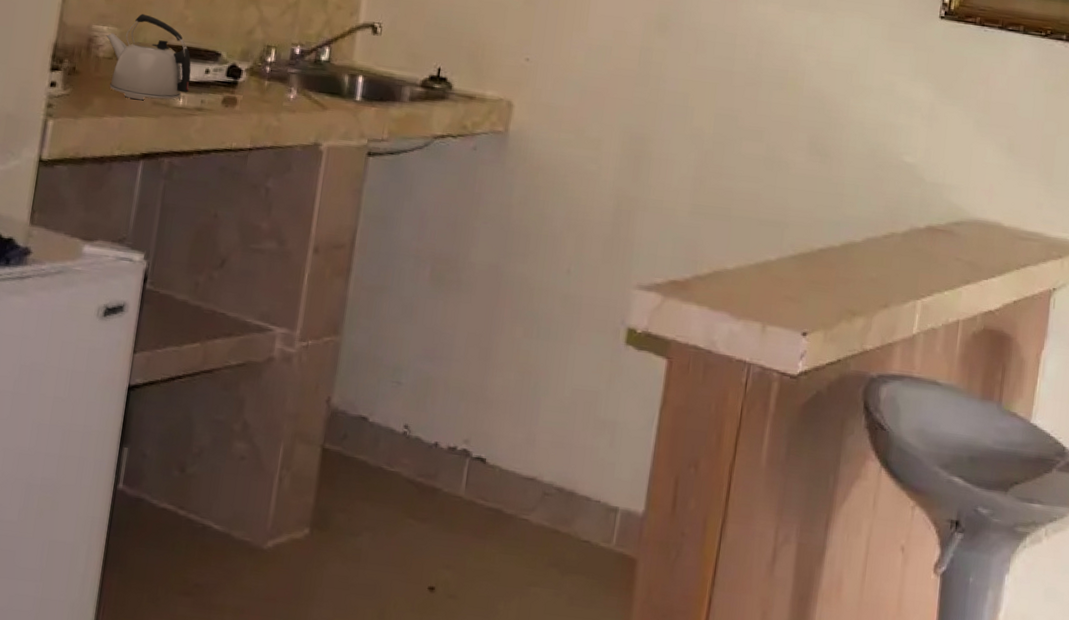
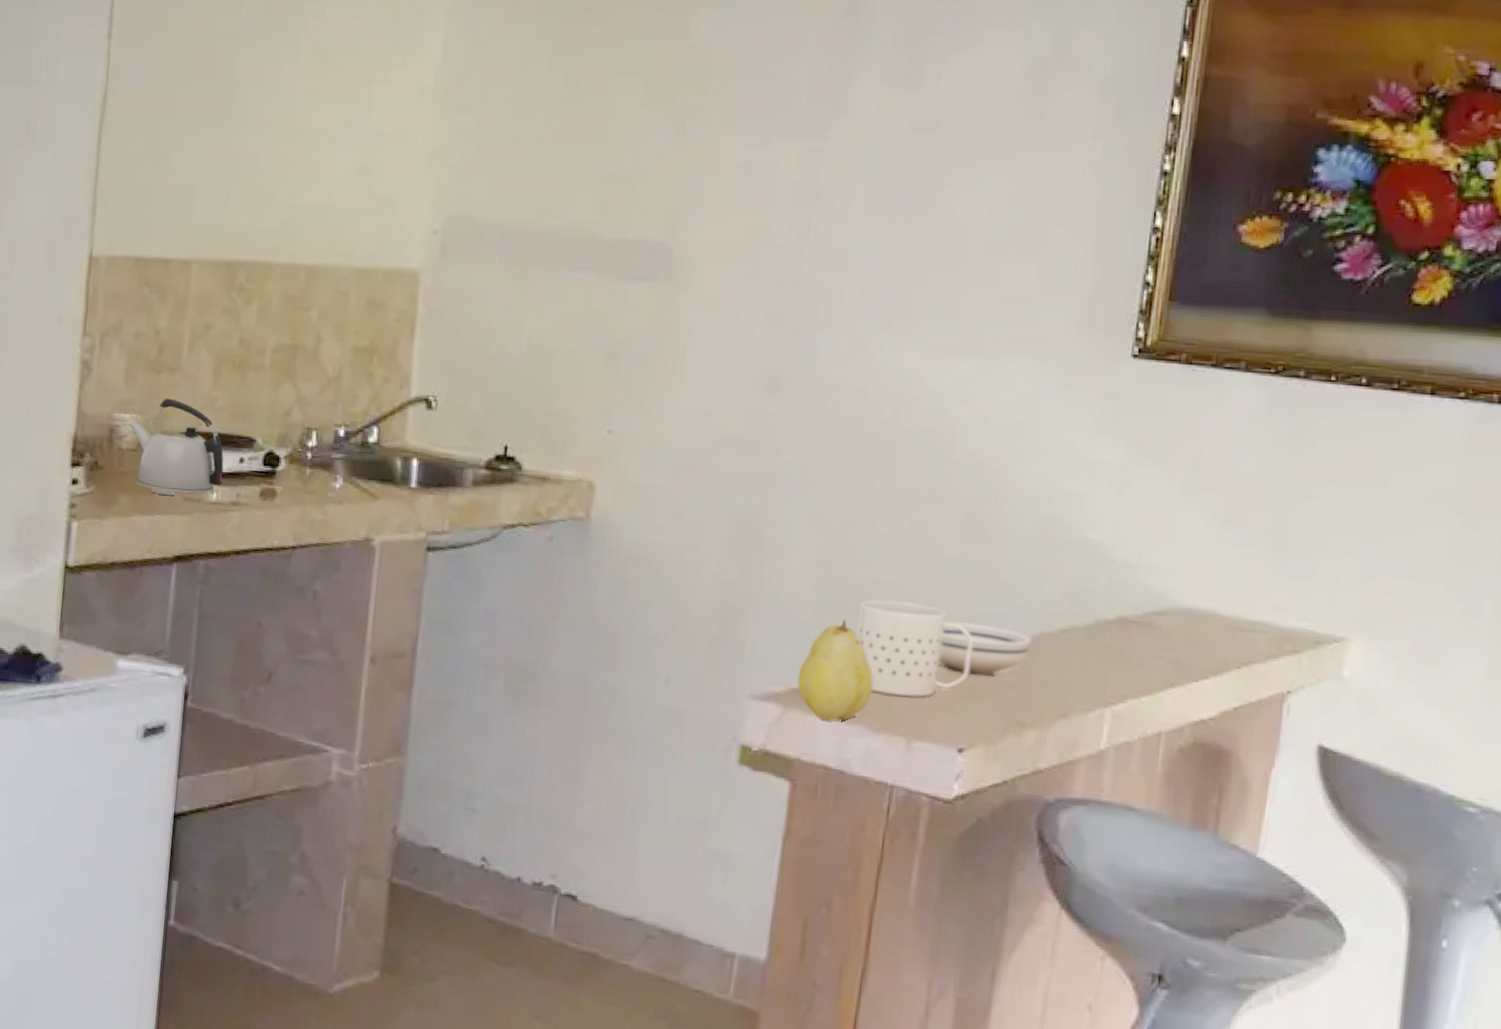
fruit: none [675,223,737,309] -> present [797,619,874,721]
mug: none [723,207,816,291] -> present [856,600,973,699]
bowl: none [788,227,861,273] -> present [939,622,1031,676]

